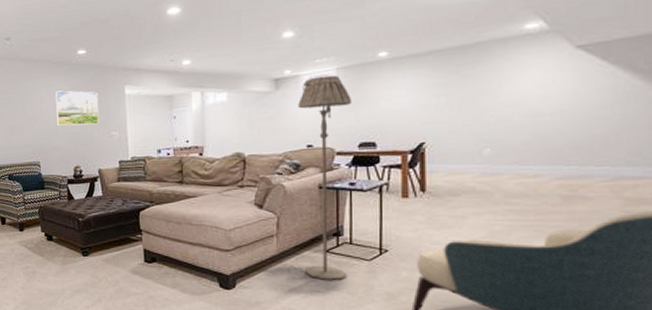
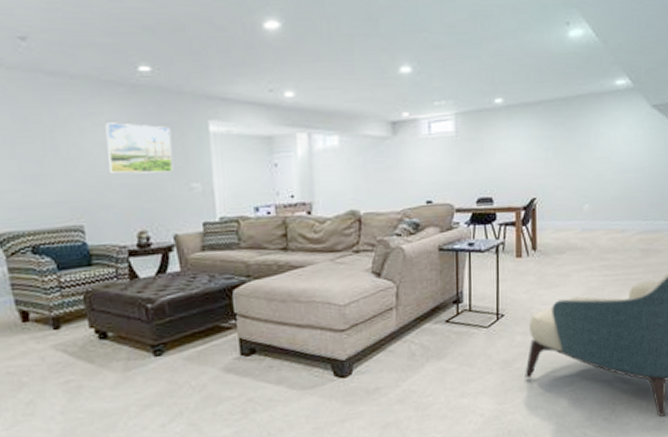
floor lamp: present [298,75,353,281] -> none [417,121,471,355]

